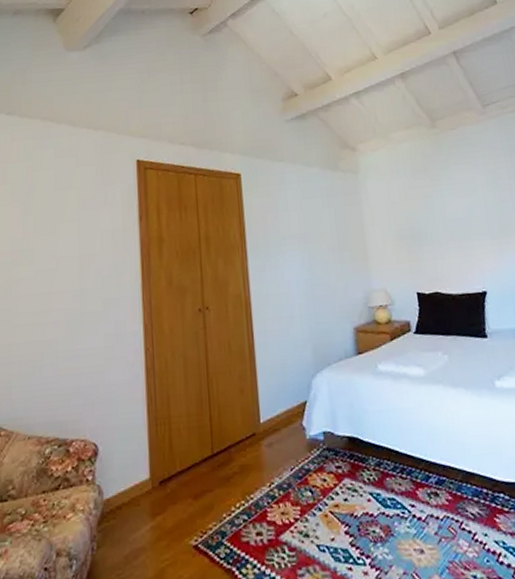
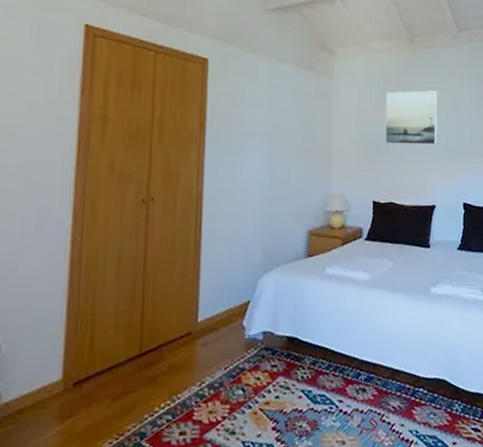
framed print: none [415,171,478,233] -> present [385,90,437,145]

